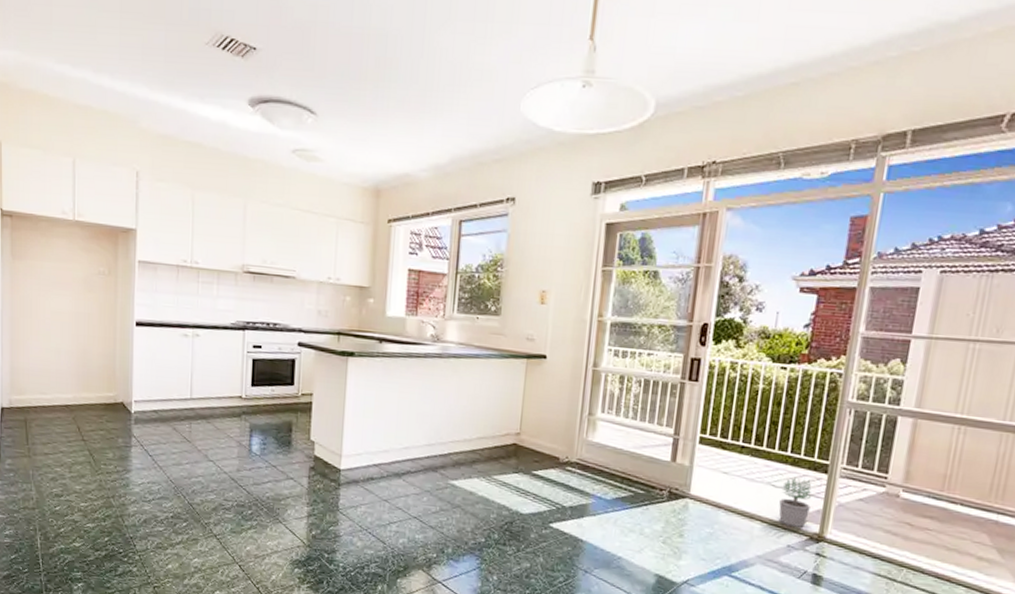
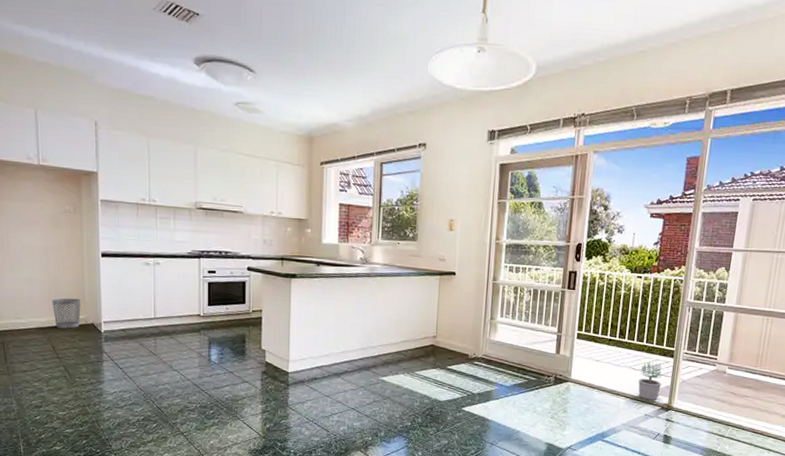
wastebasket: none [80,372,111,408] -> present [52,298,81,329]

